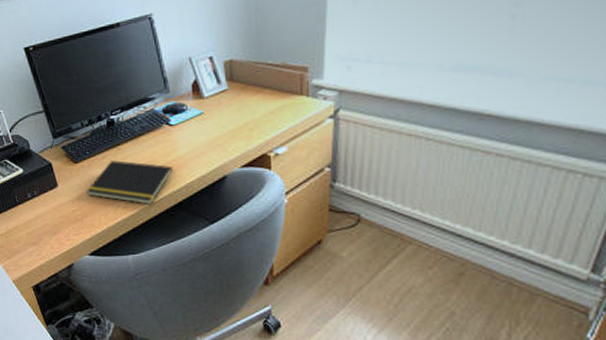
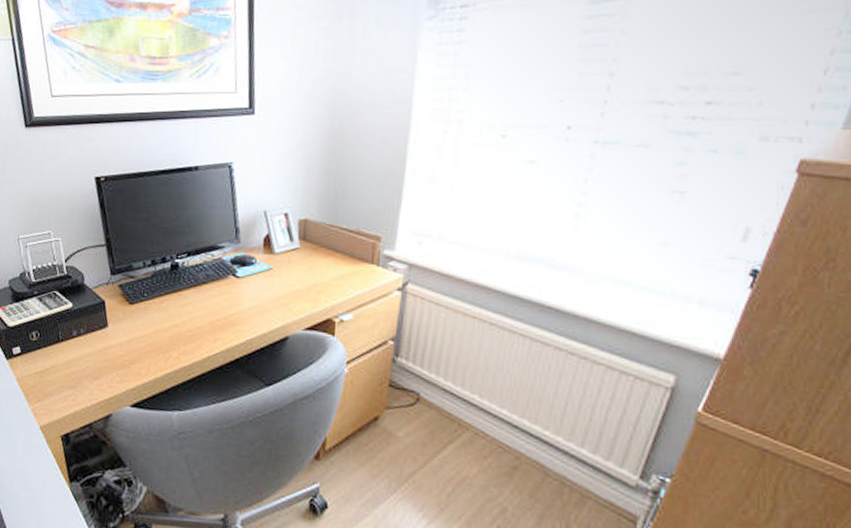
notepad: present [86,160,173,205] -> none [138,306,233,358]

